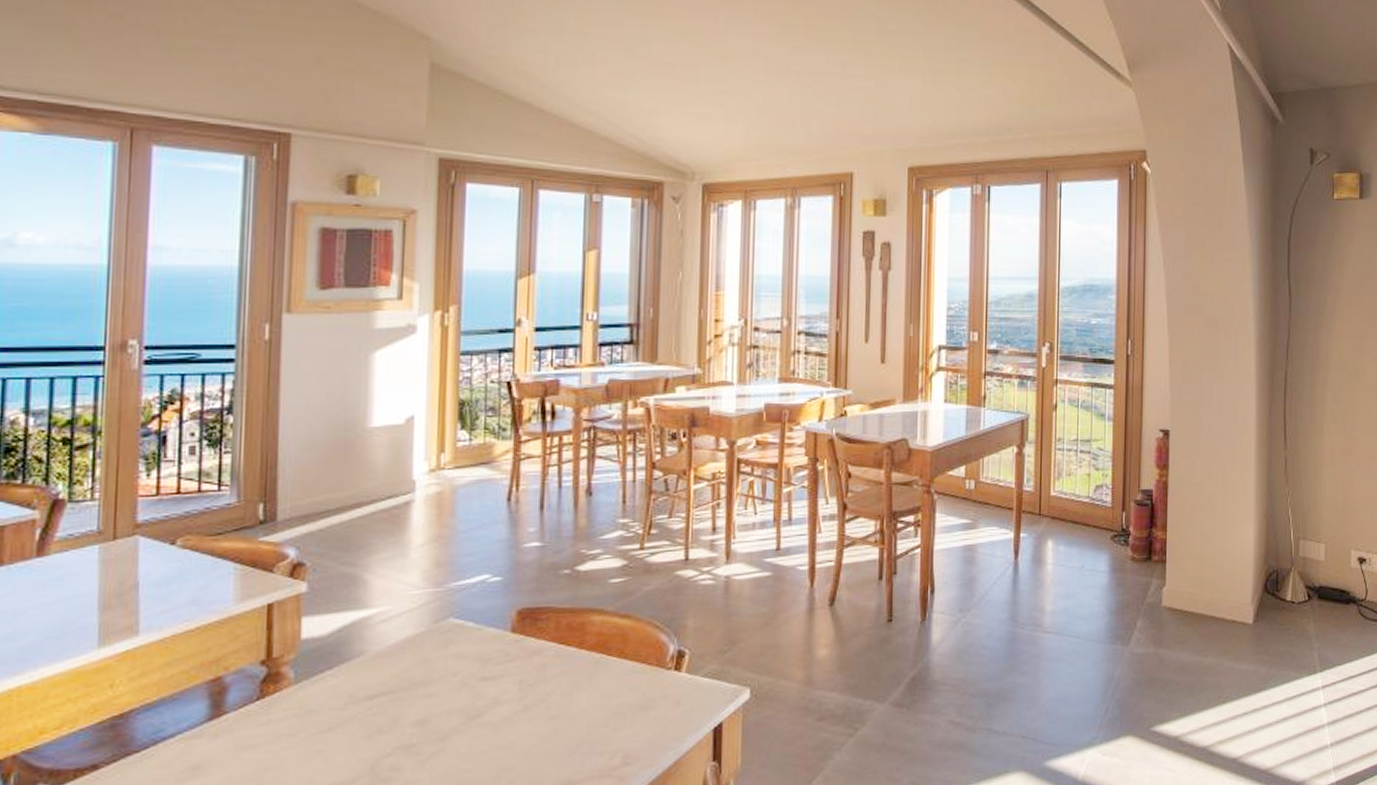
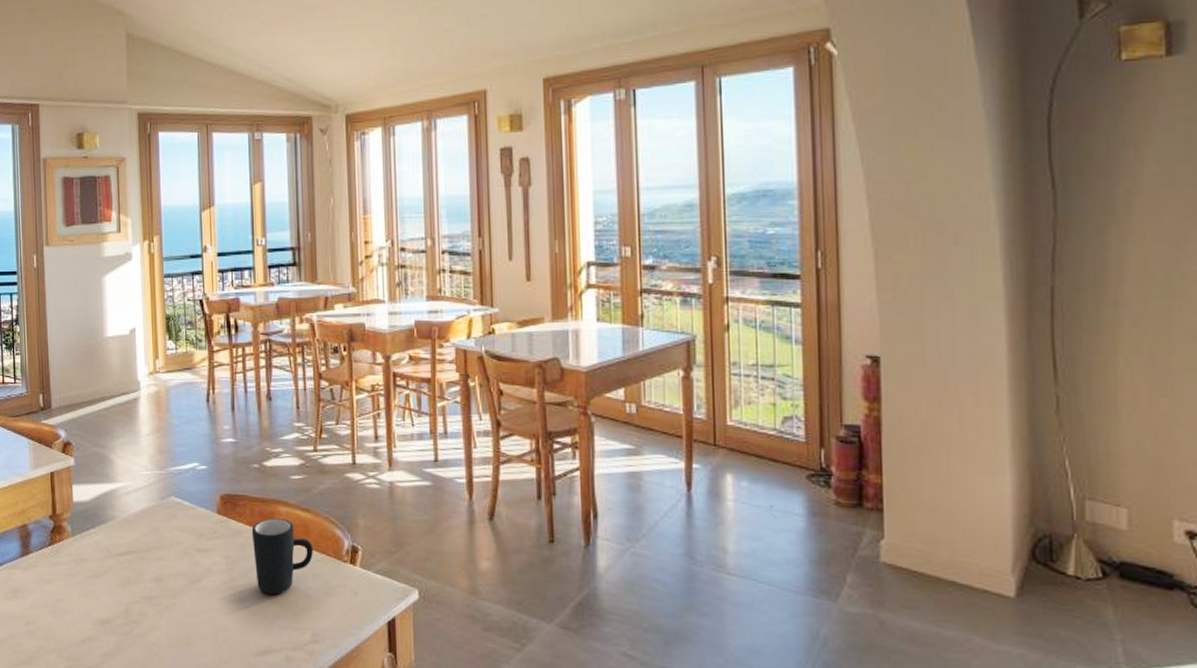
mug: none [555,628,631,718] -> present [251,517,313,595]

